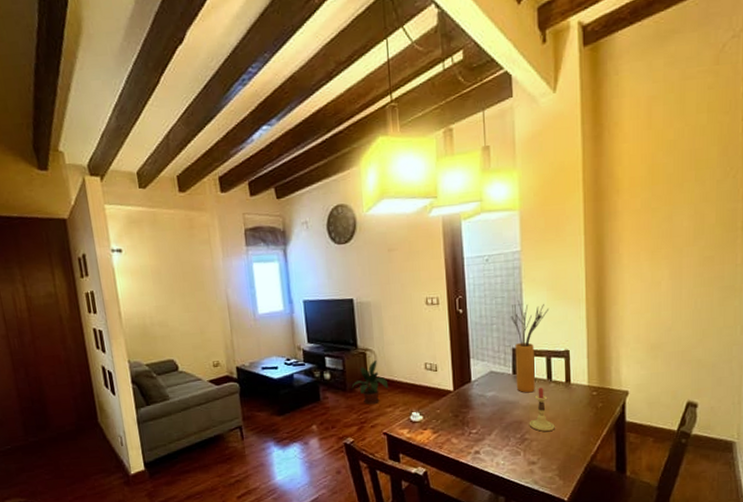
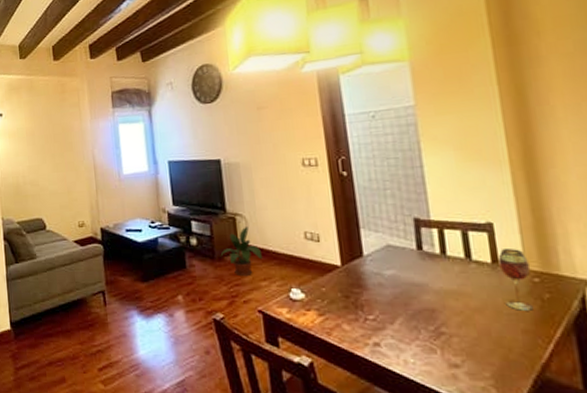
vase: present [510,300,550,393] -> none [407,161,460,274]
candlestick: present [529,387,555,432] -> none [444,268,483,326]
wineglass: none [570,370,592,418] -> present [498,249,533,311]

